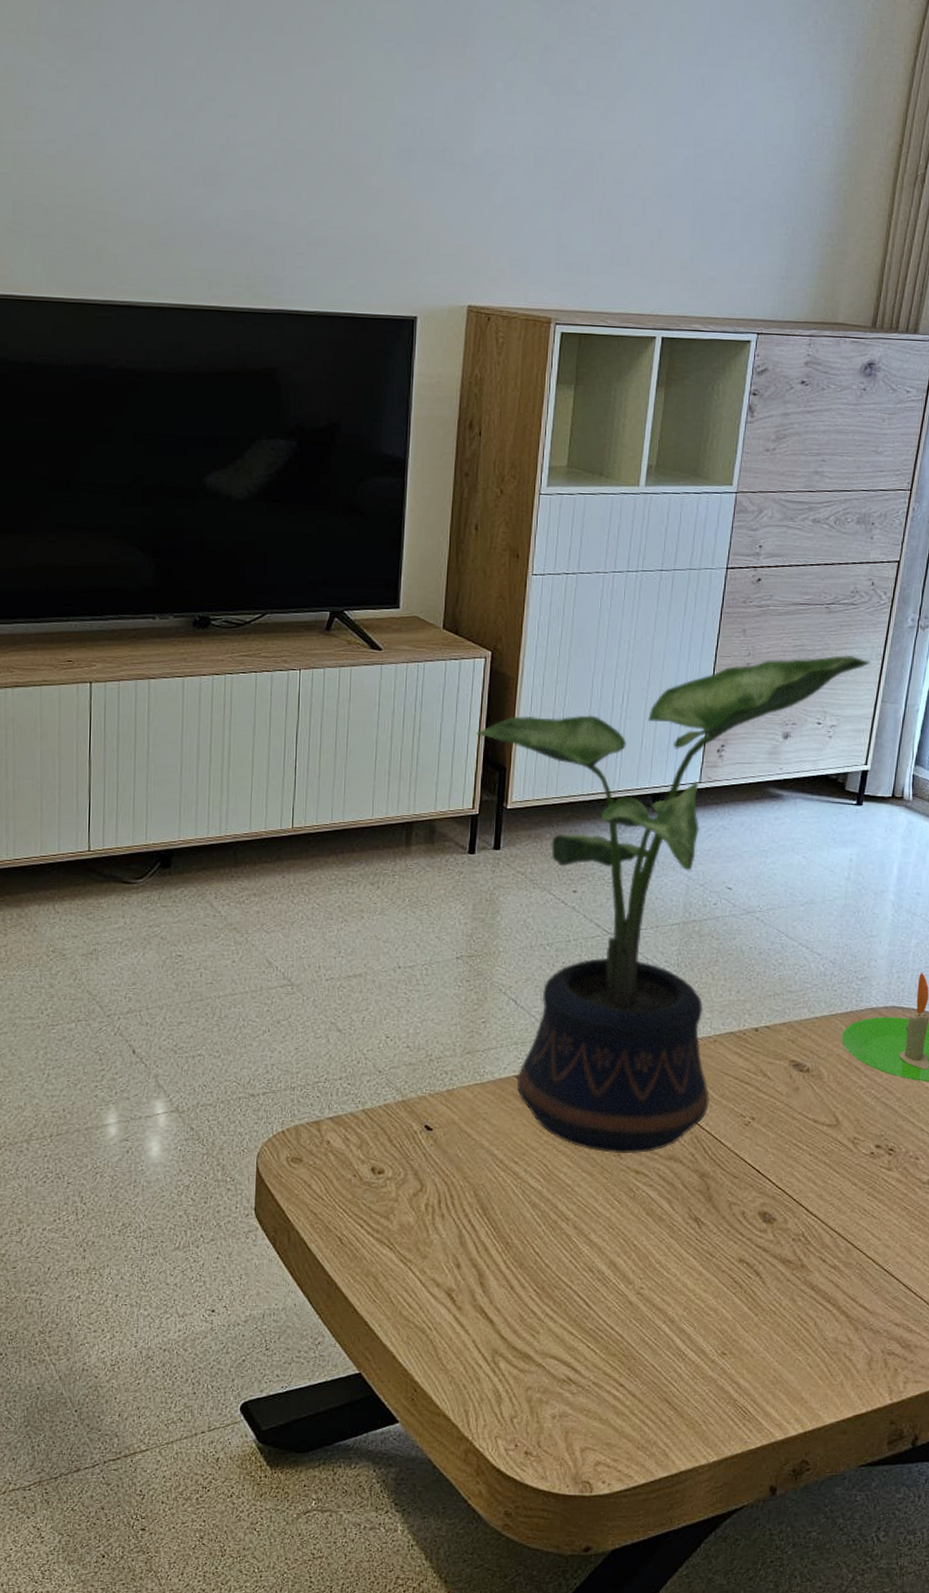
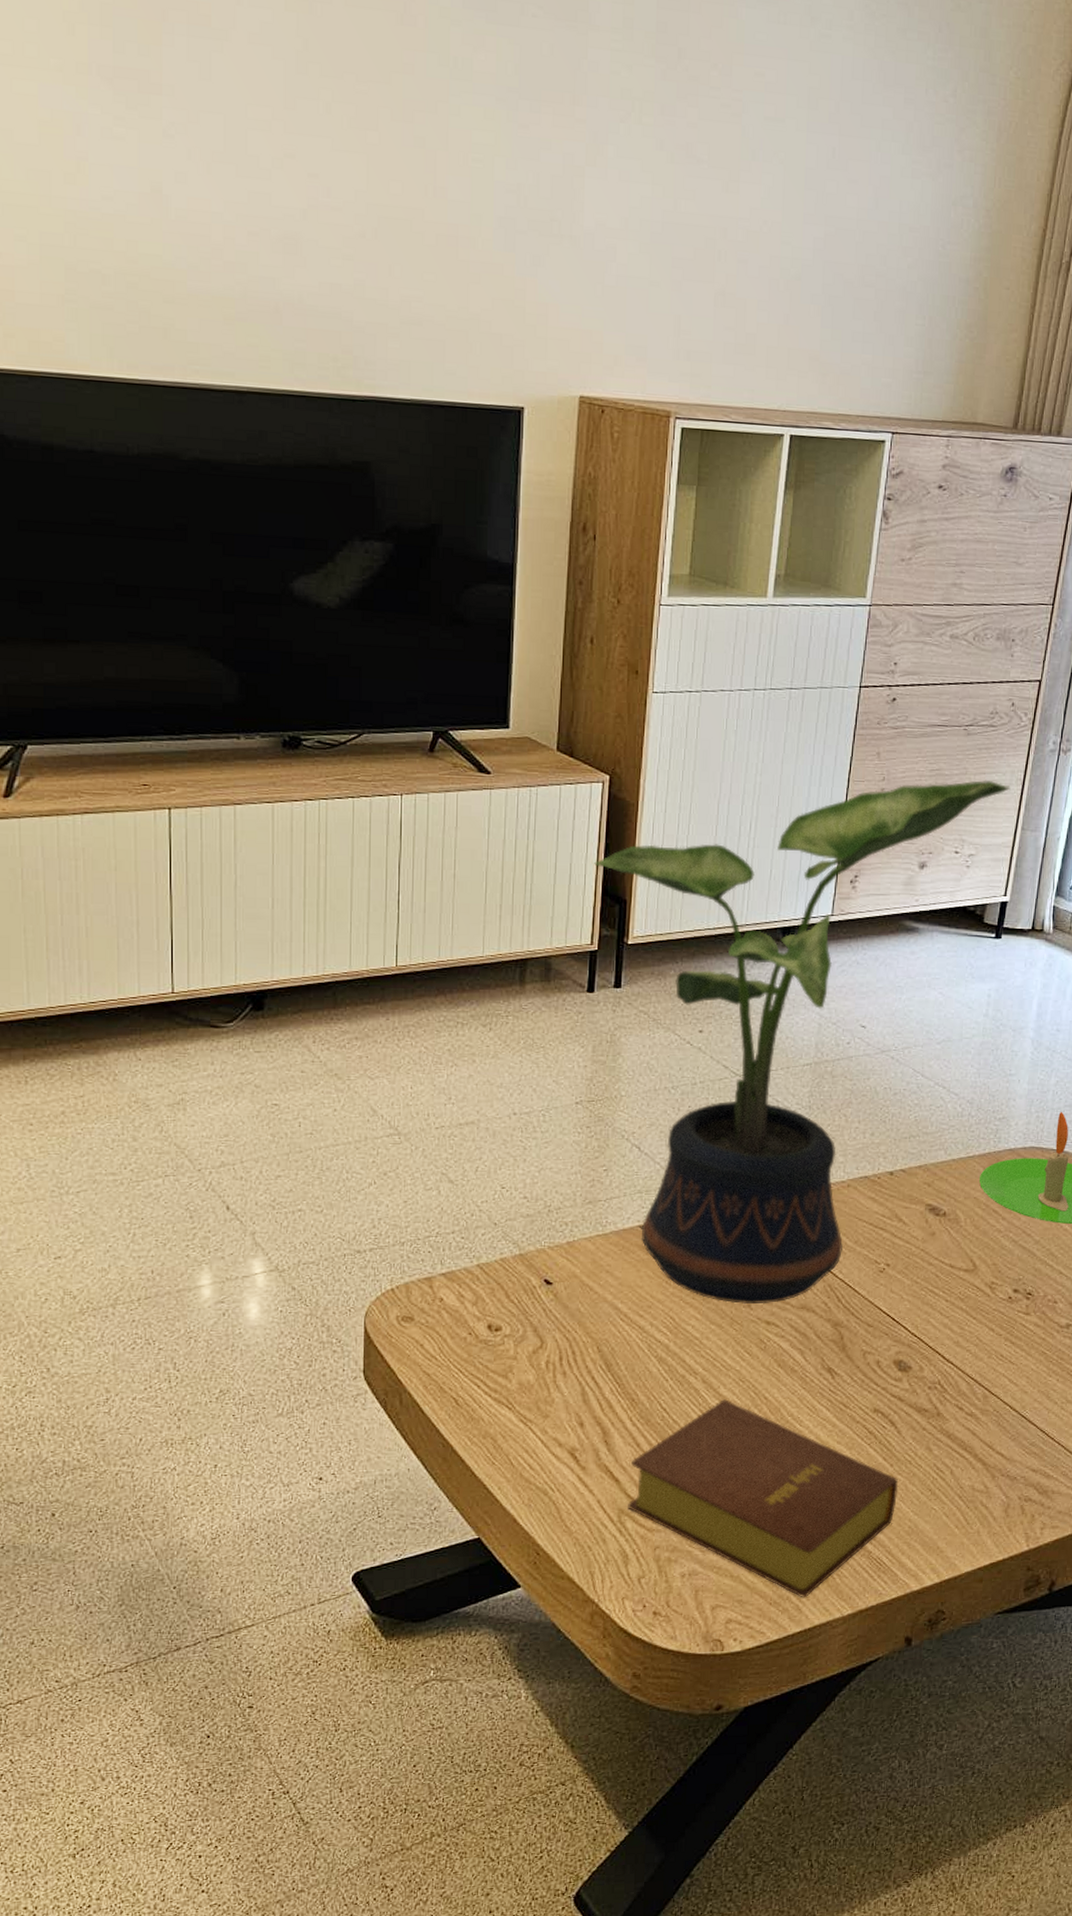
bible: none [501,1245,764,1442] -> present [628,1399,899,1597]

